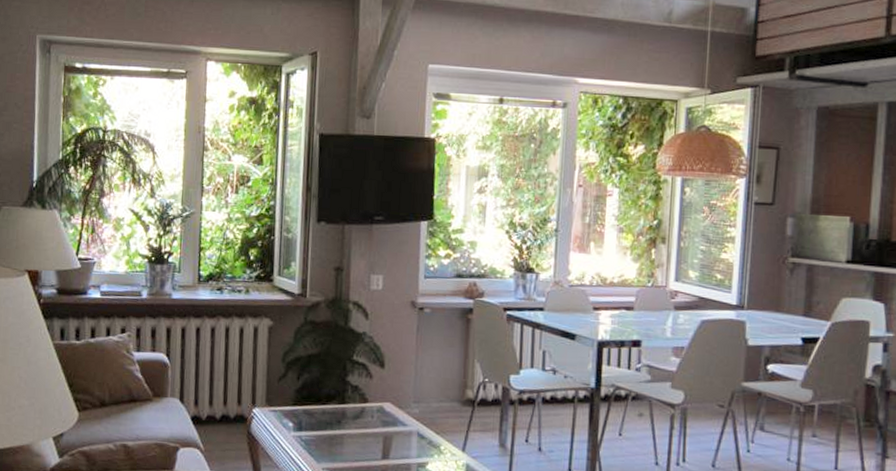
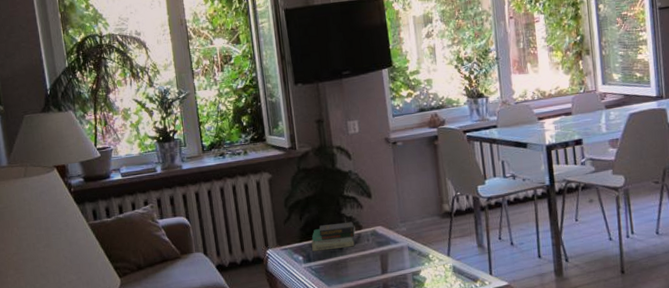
books: none [306,390,360,422] -> present [311,221,356,252]

